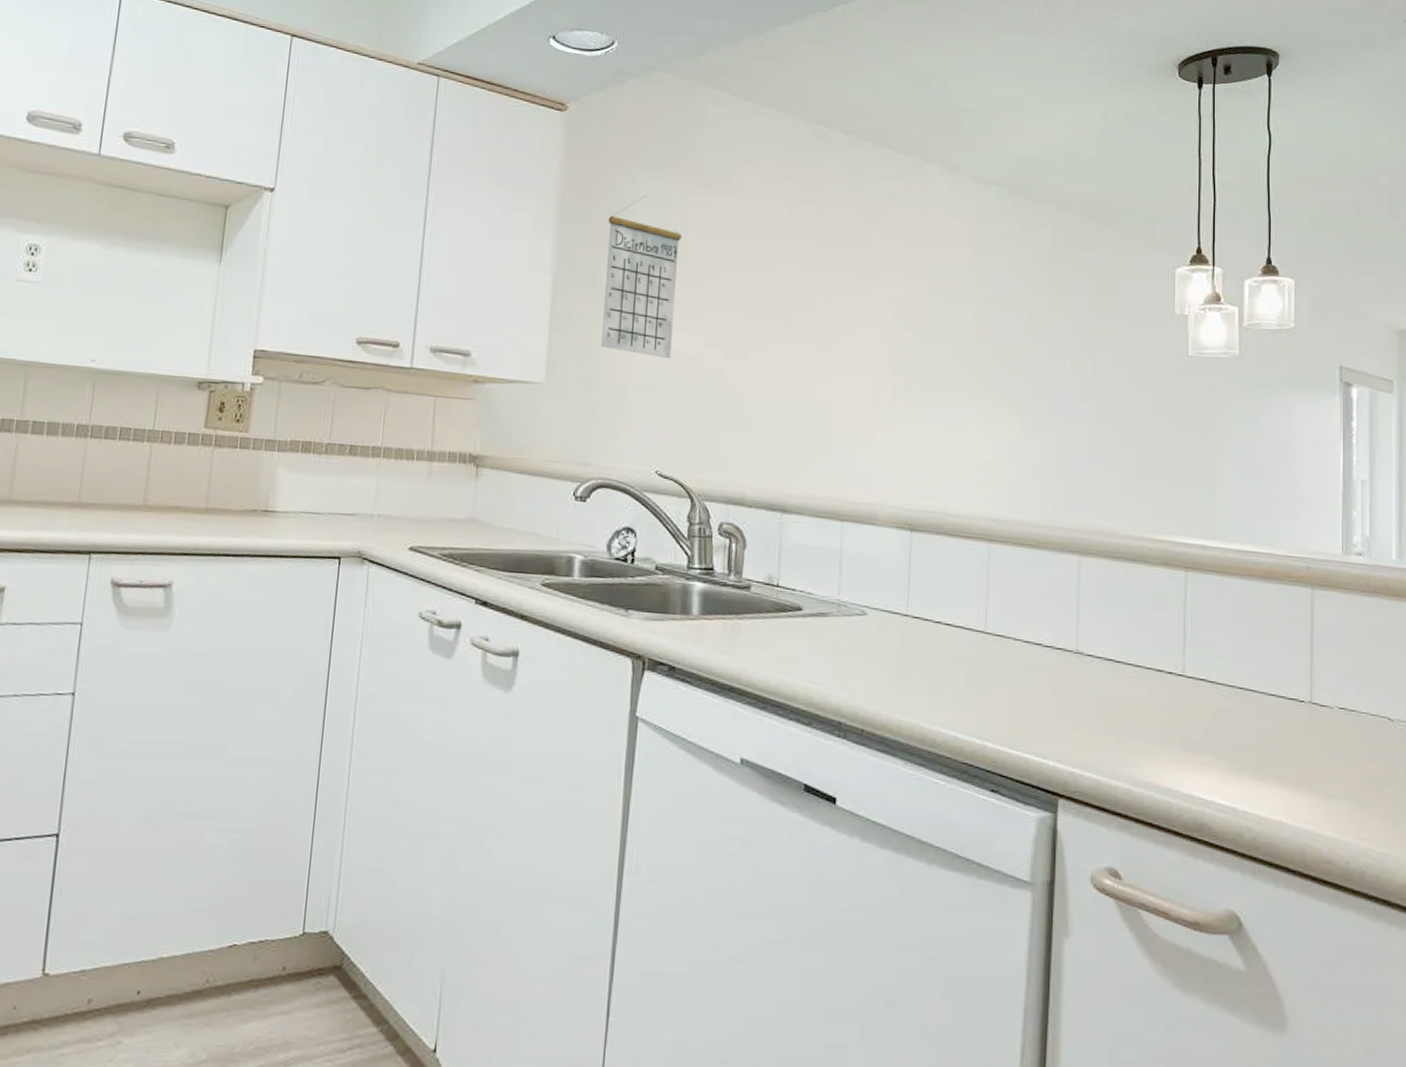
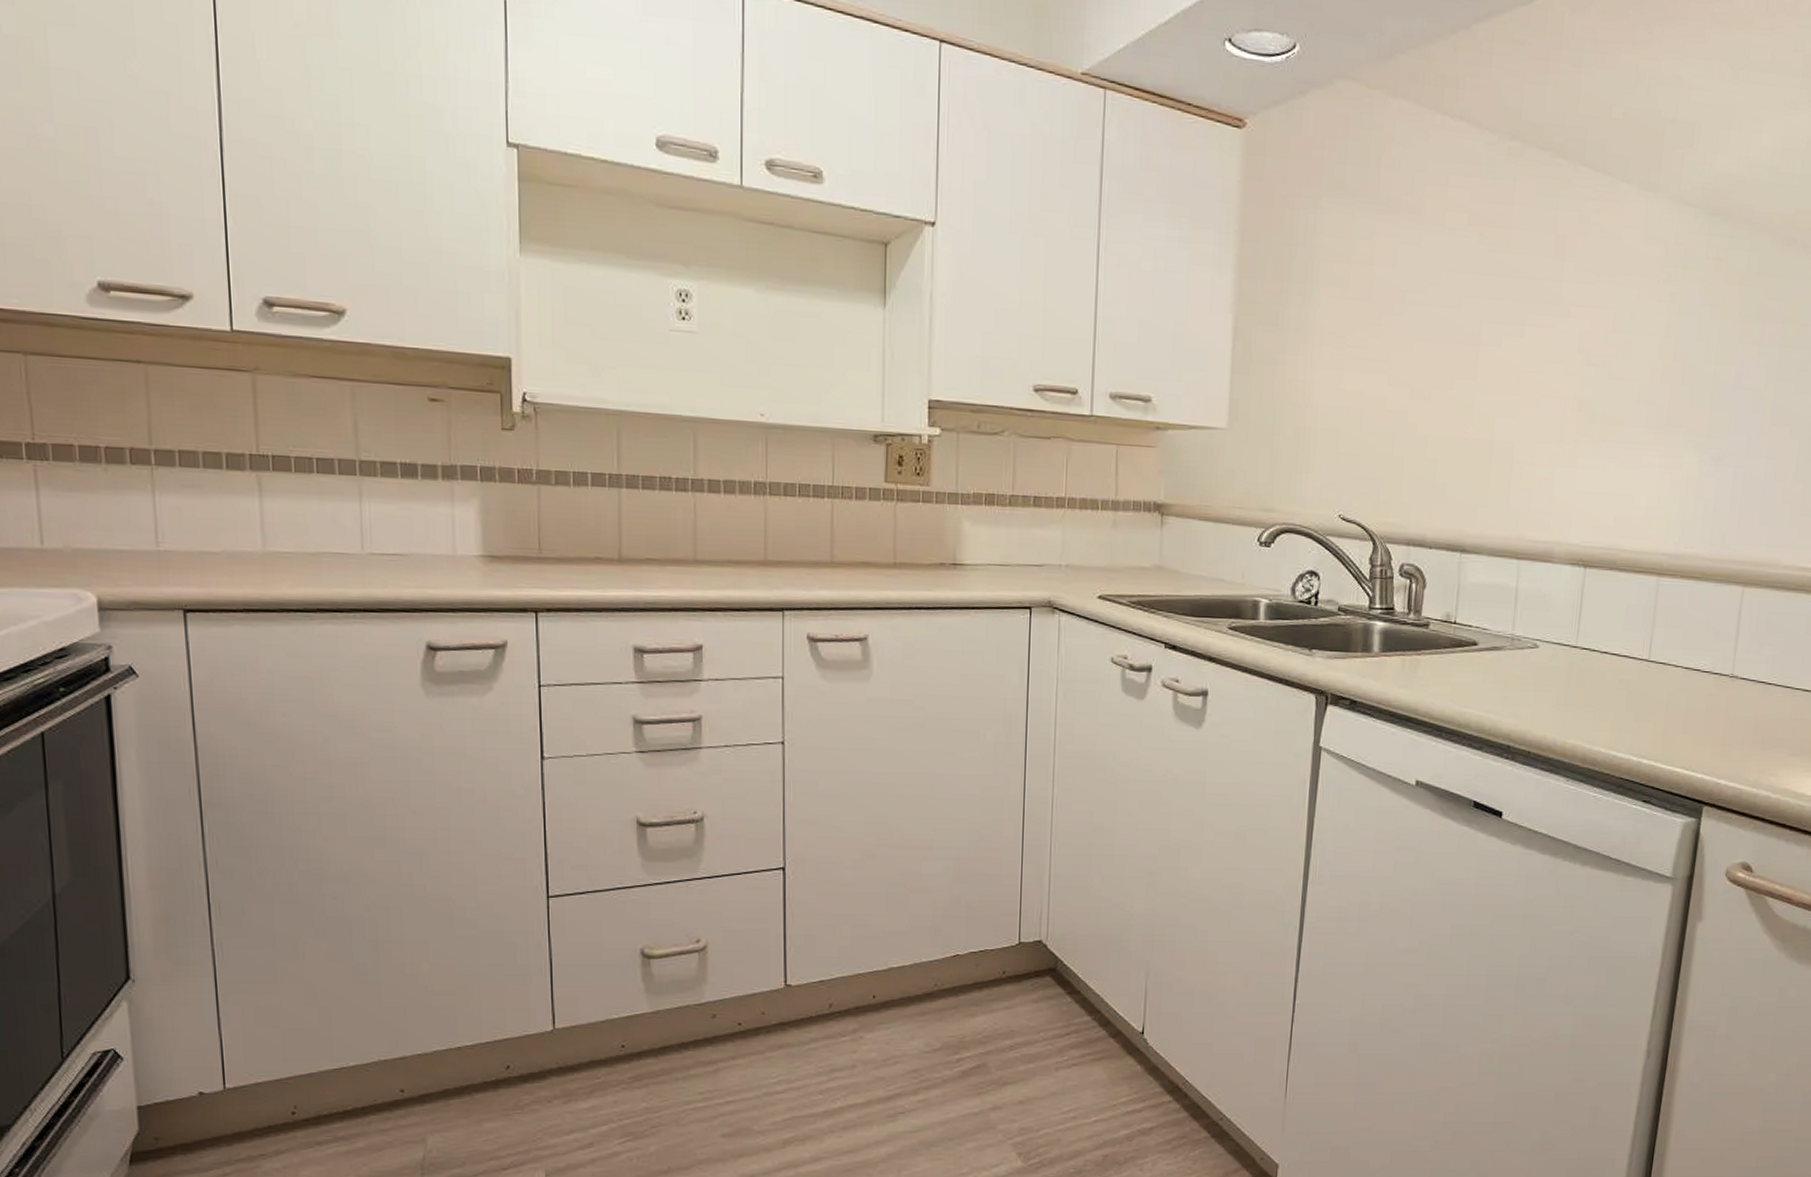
calendar: present [601,195,681,360] -> none [1284,223,1367,401]

